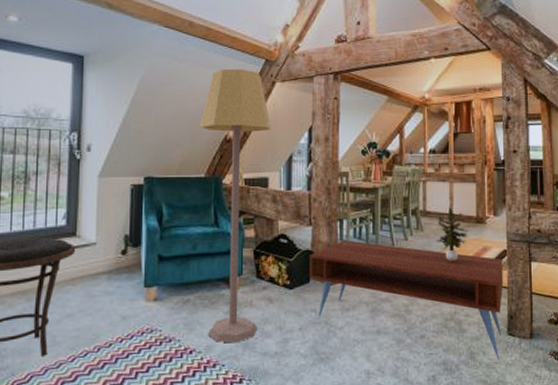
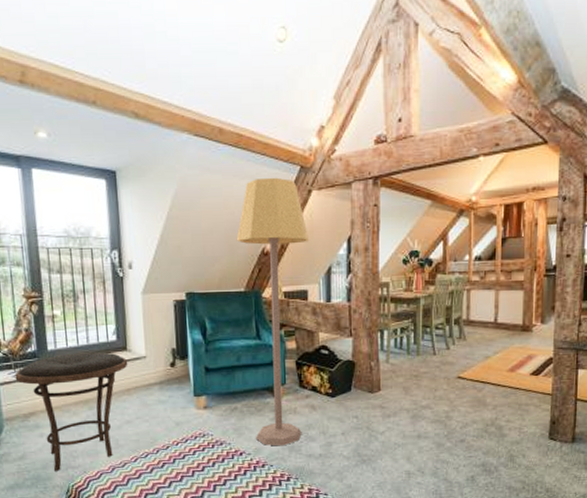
coffee table: present [308,240,504,360] -> none [350,350,548,463]
potted plant: present [436,207,469,262] -> none [479,315,514,371]

